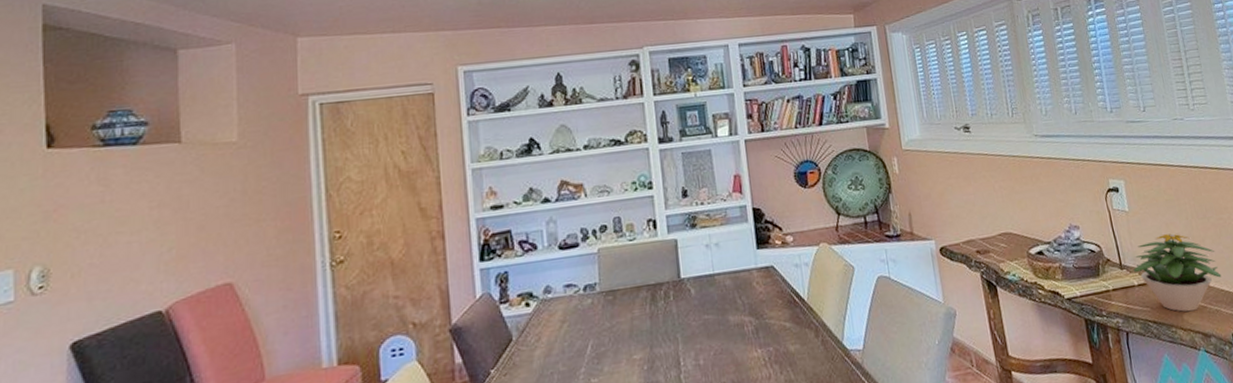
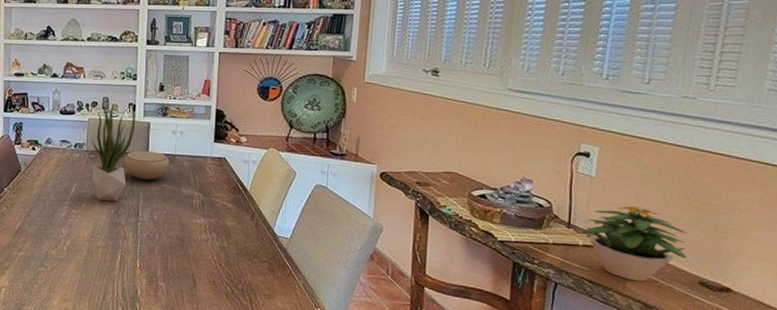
potted plant: none [605,221,660,356] -> present [91,104,136,202]
bowl: none [650,275,709,316] -> present [123,151,170,180]

